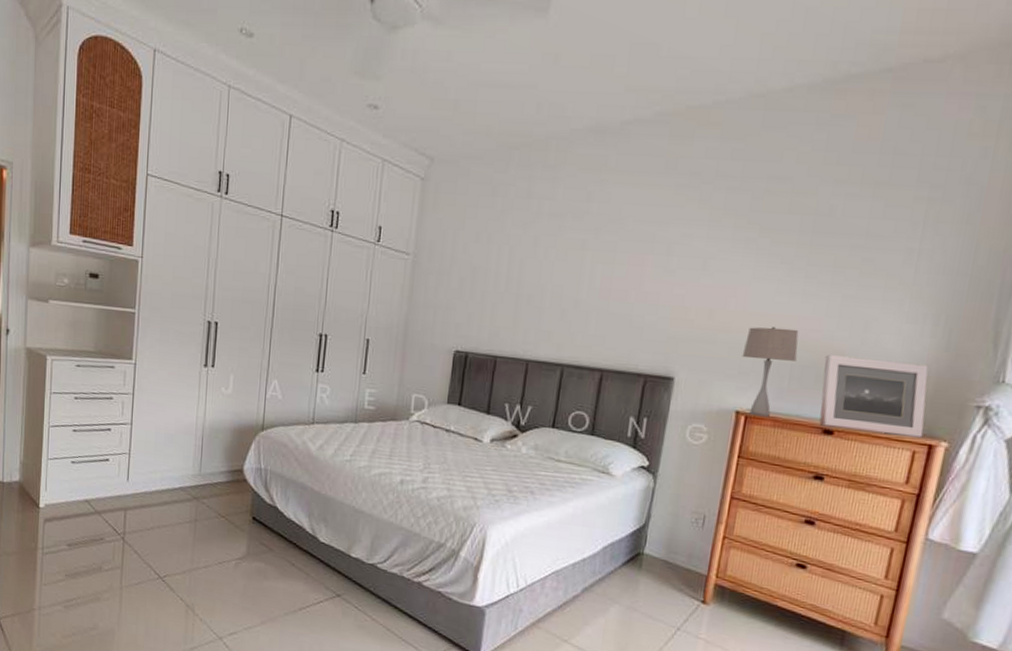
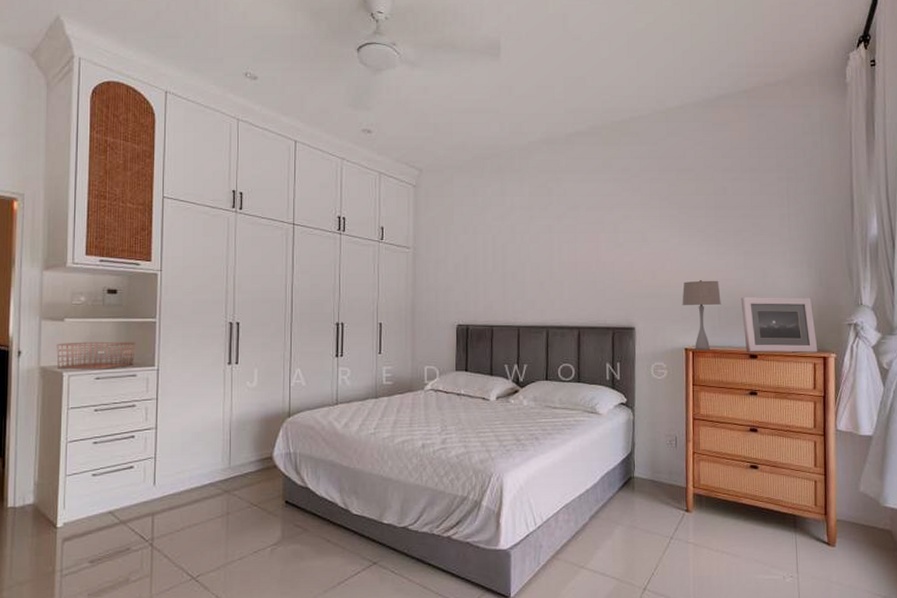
basket: none [41,325,115,358] -> present [56,341,136,370]

